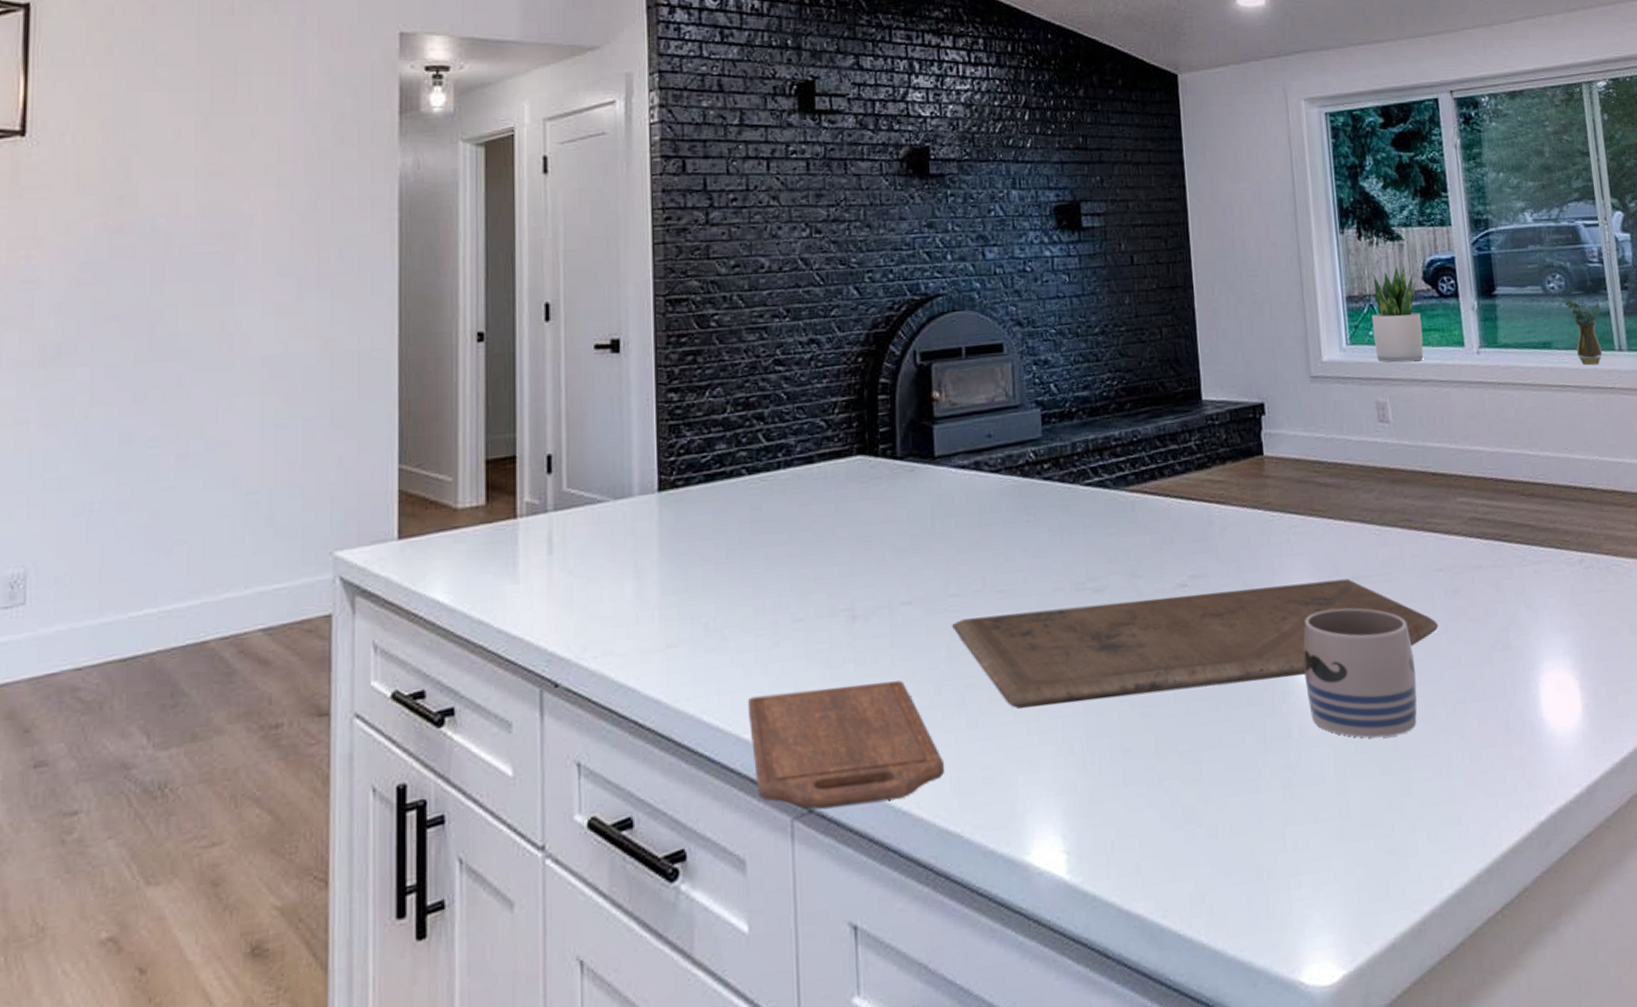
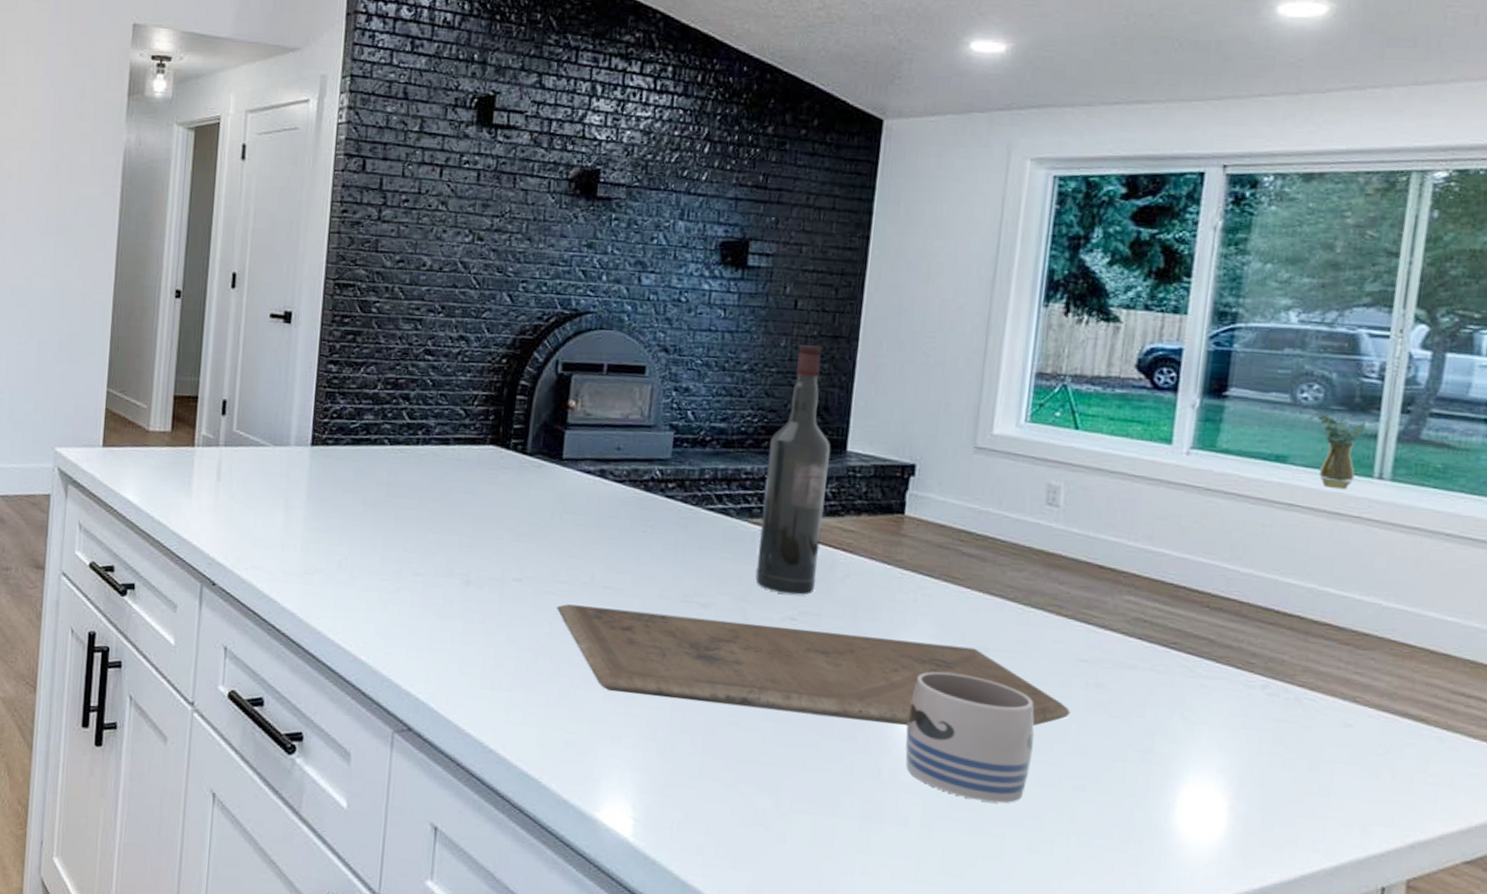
cutting board: present [747,680,944,810] -> none [366,627,532,739]
wine bottle: none [1131,298,1198,560] -> present [755,345,831,595]
planter: present [1372,267,1424,363] -> none [1059,350,1126,451]

